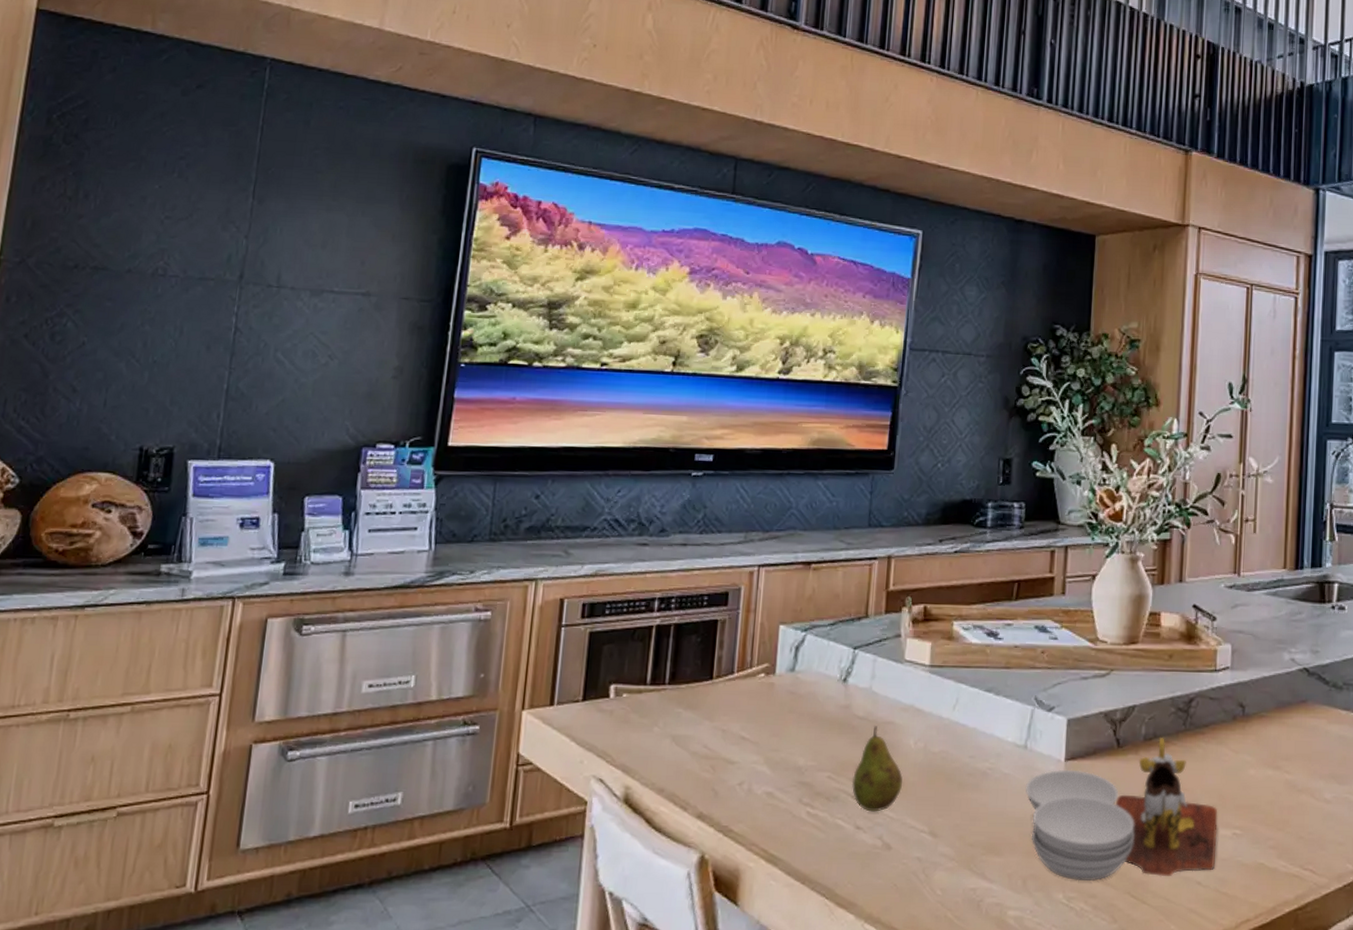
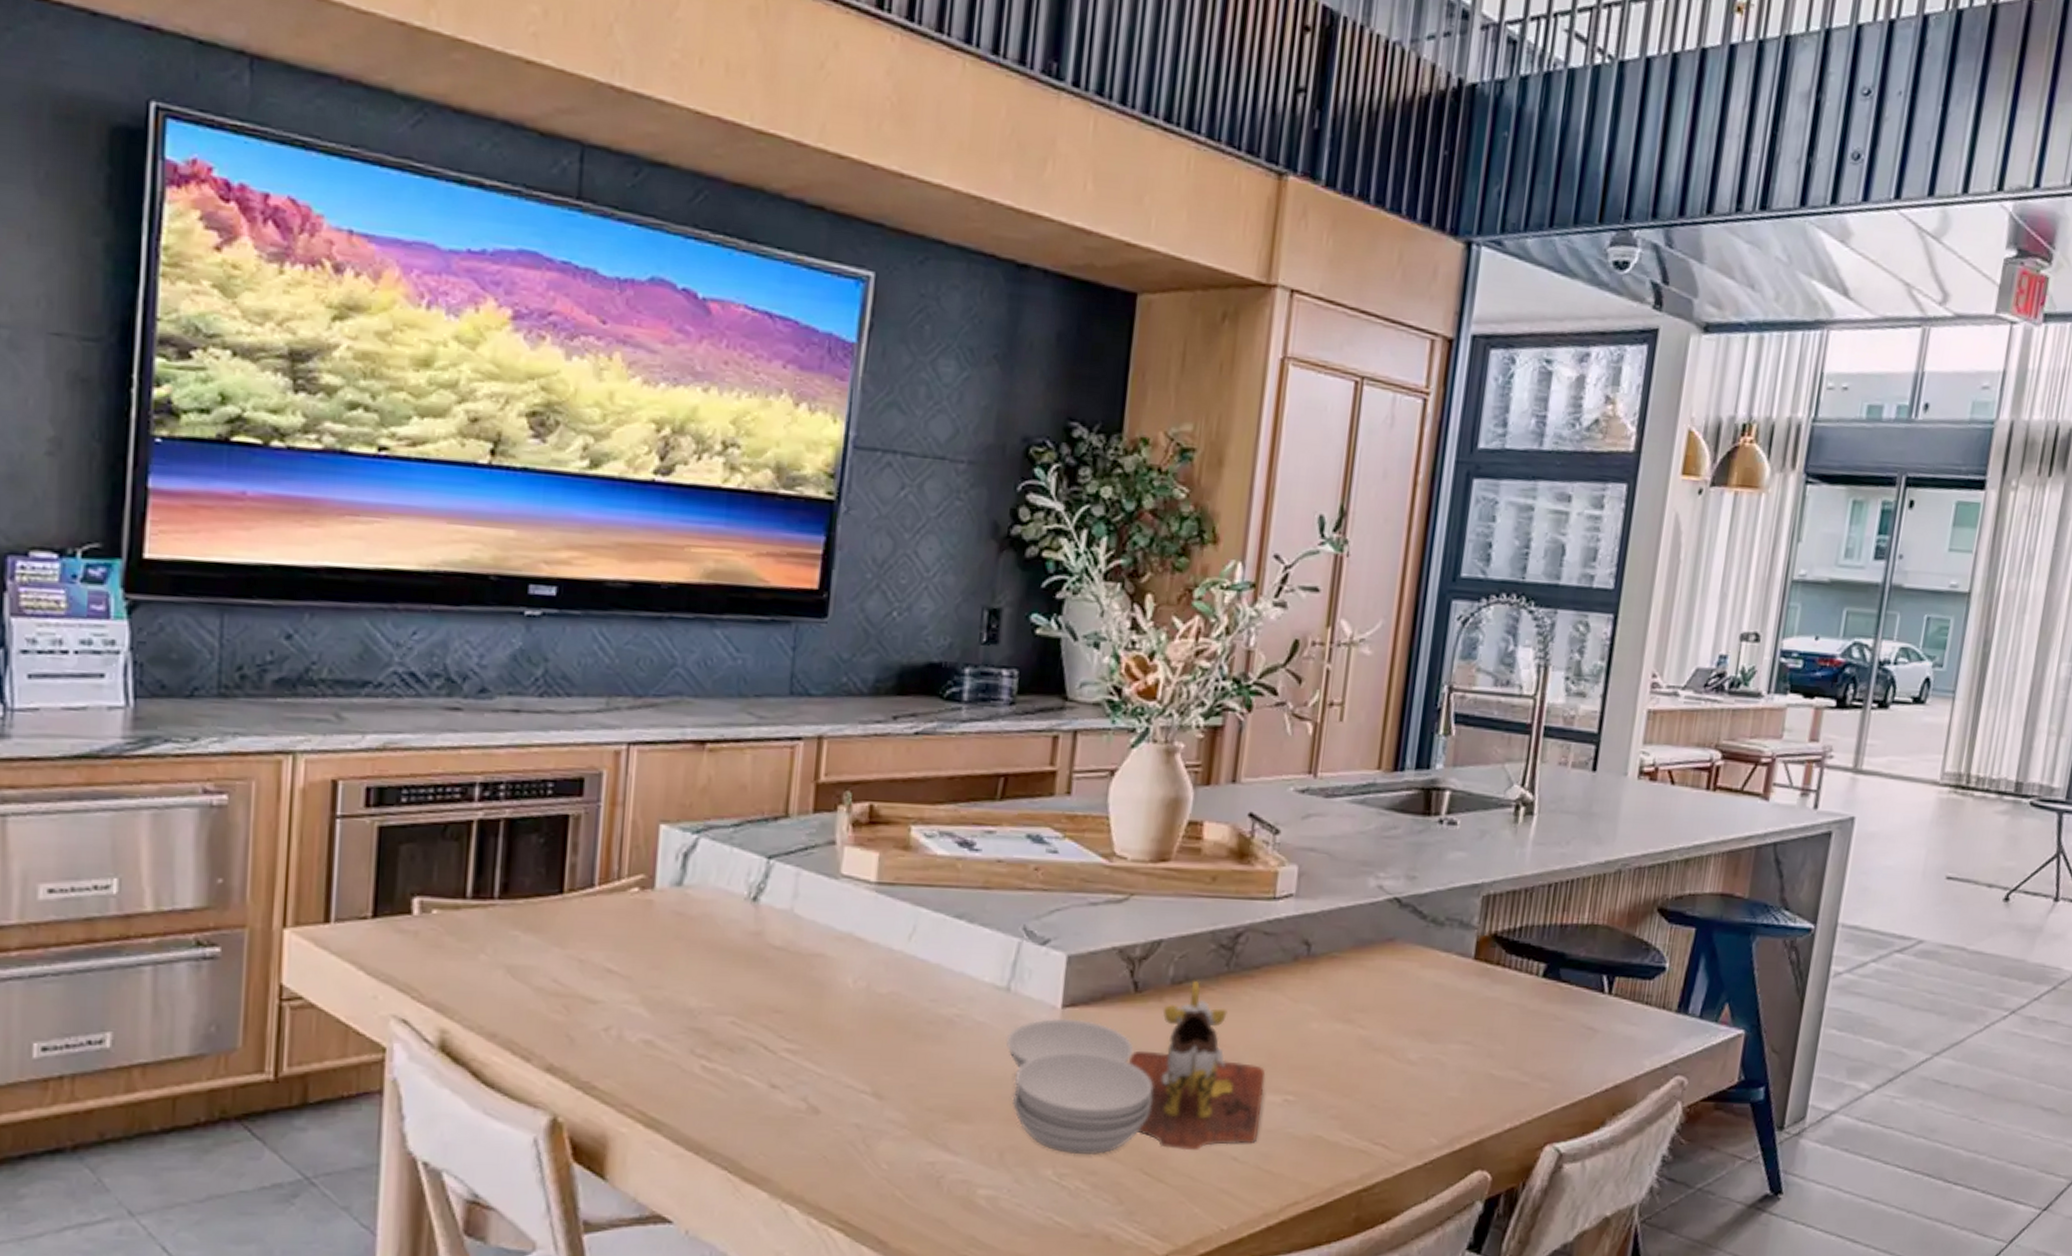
fruit: present [851,726,903,812] -> none [764,958,836,1067]

